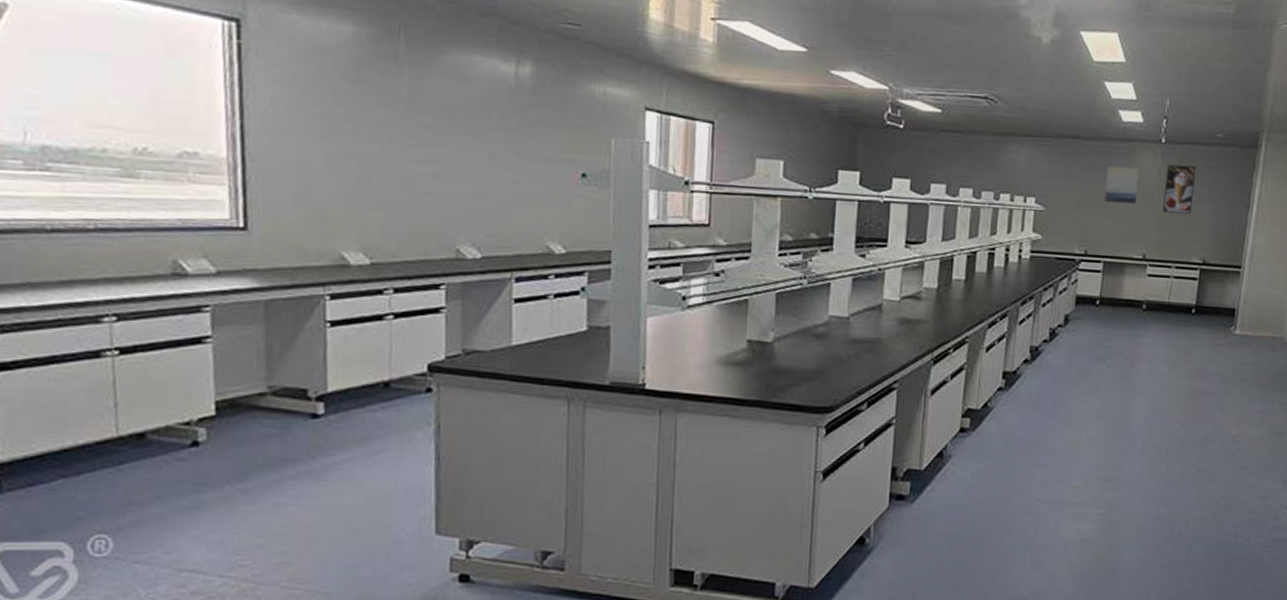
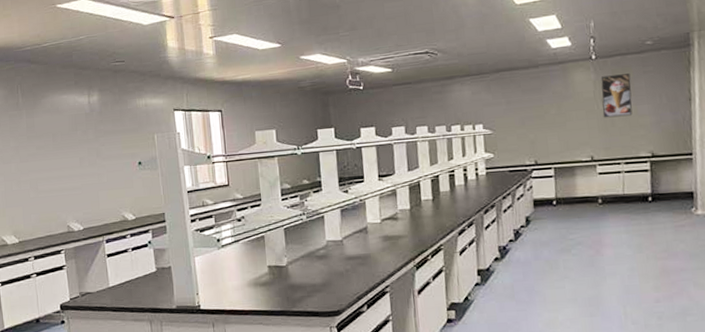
wall art: present [1104,166,1139,204] -> none [544,84,577,118]

